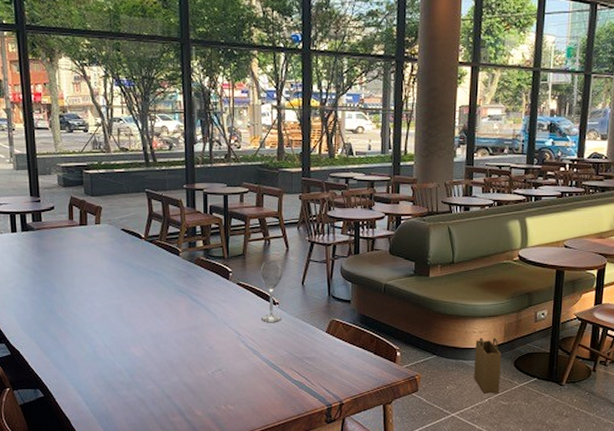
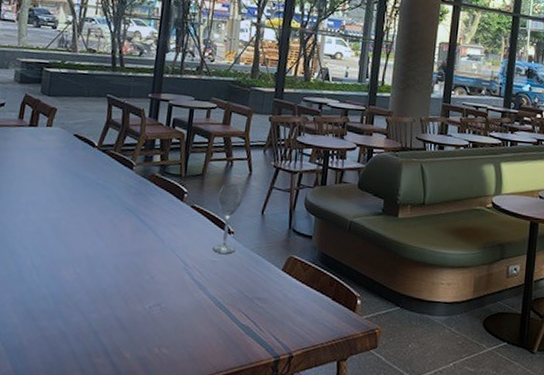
shopping bag: present [474,338,501,394] -> none [439,290,470,358]

